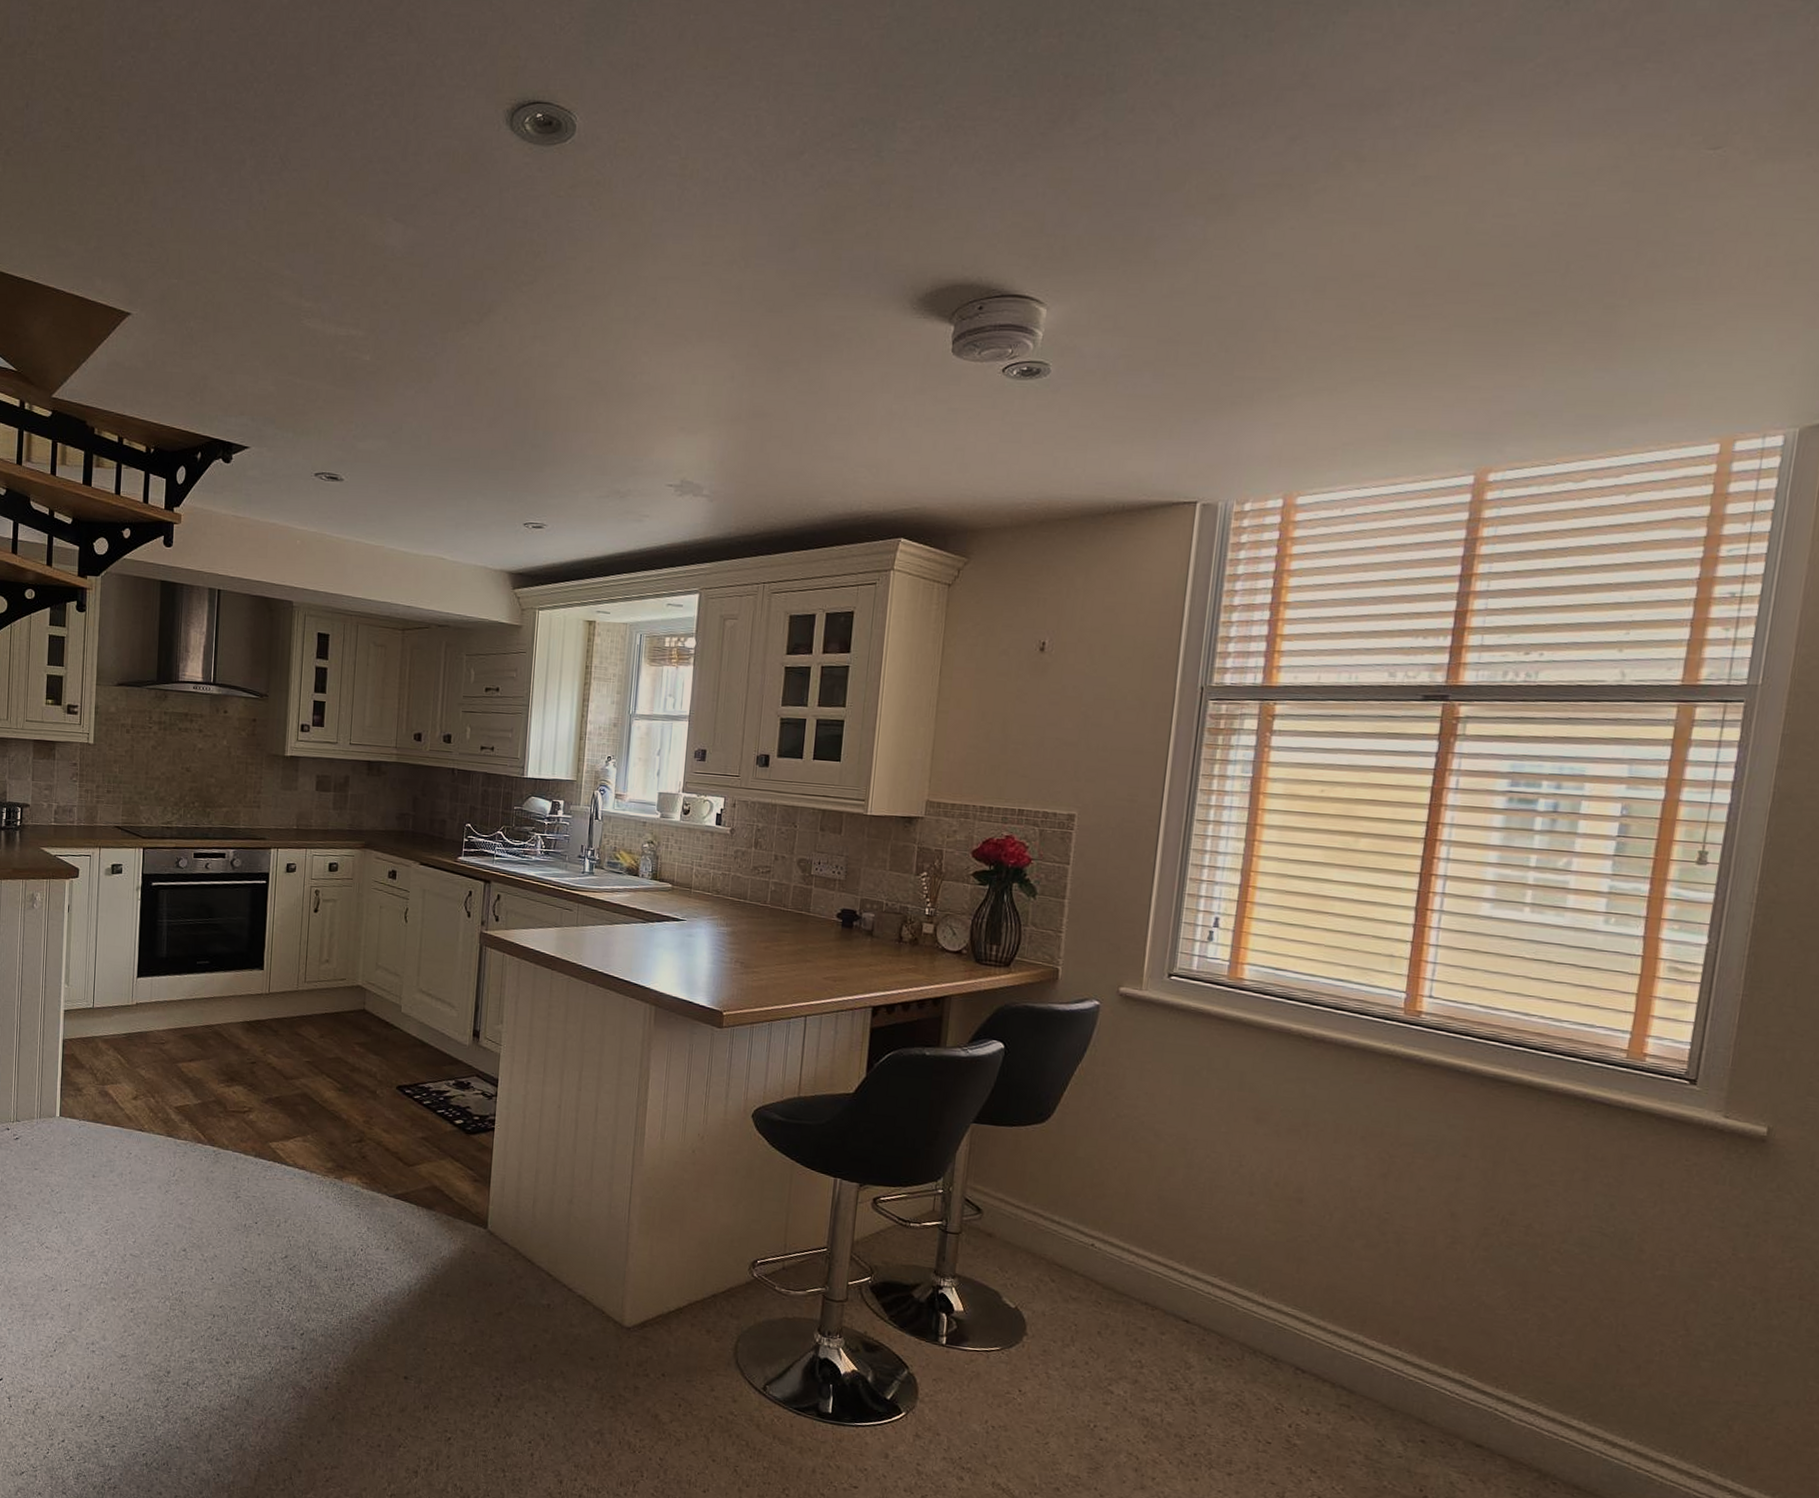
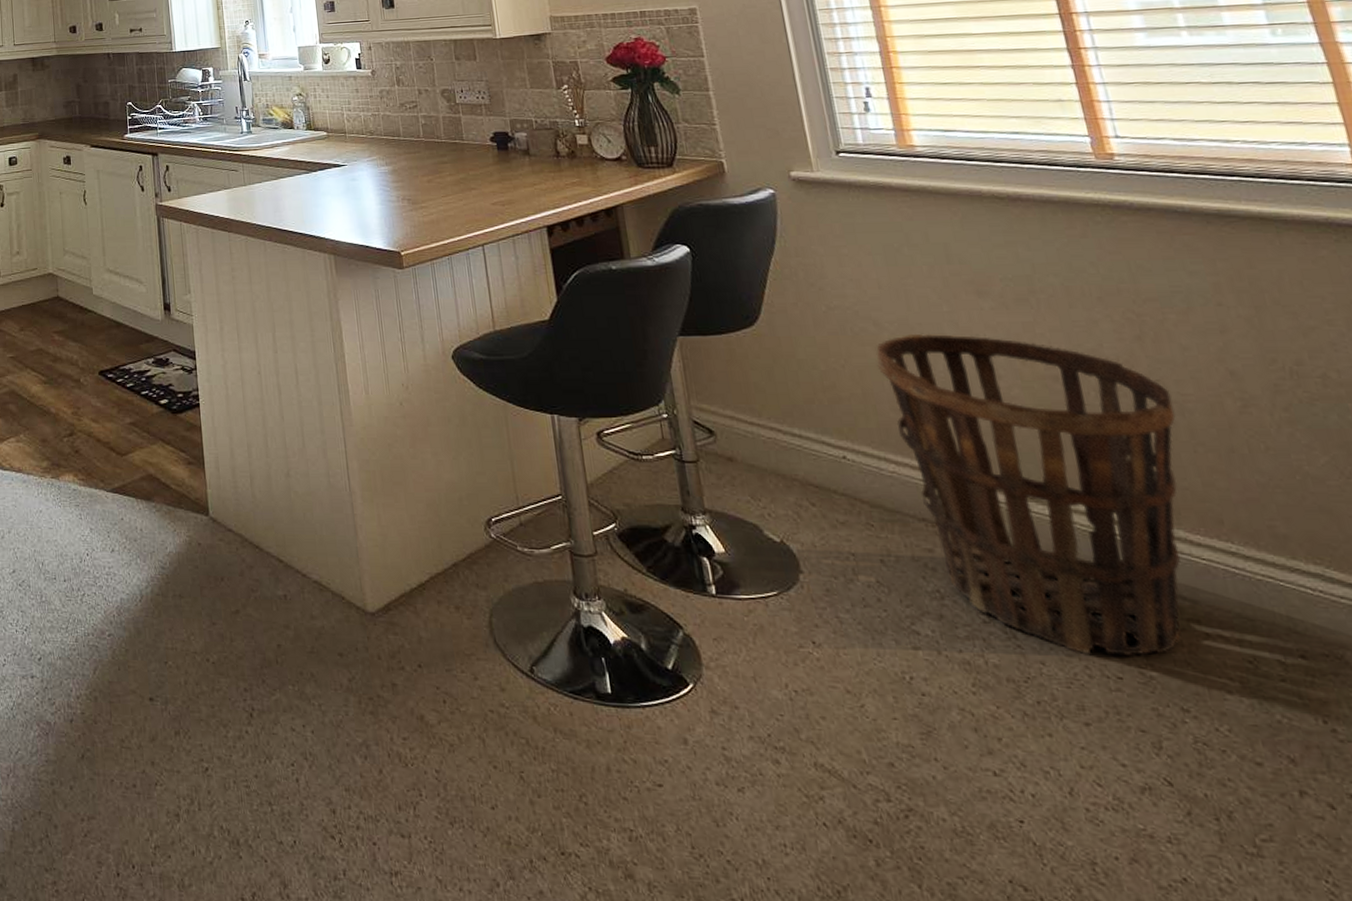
basket: none [1145,1147,1394,1428] -> present [875,333,1181,657]

